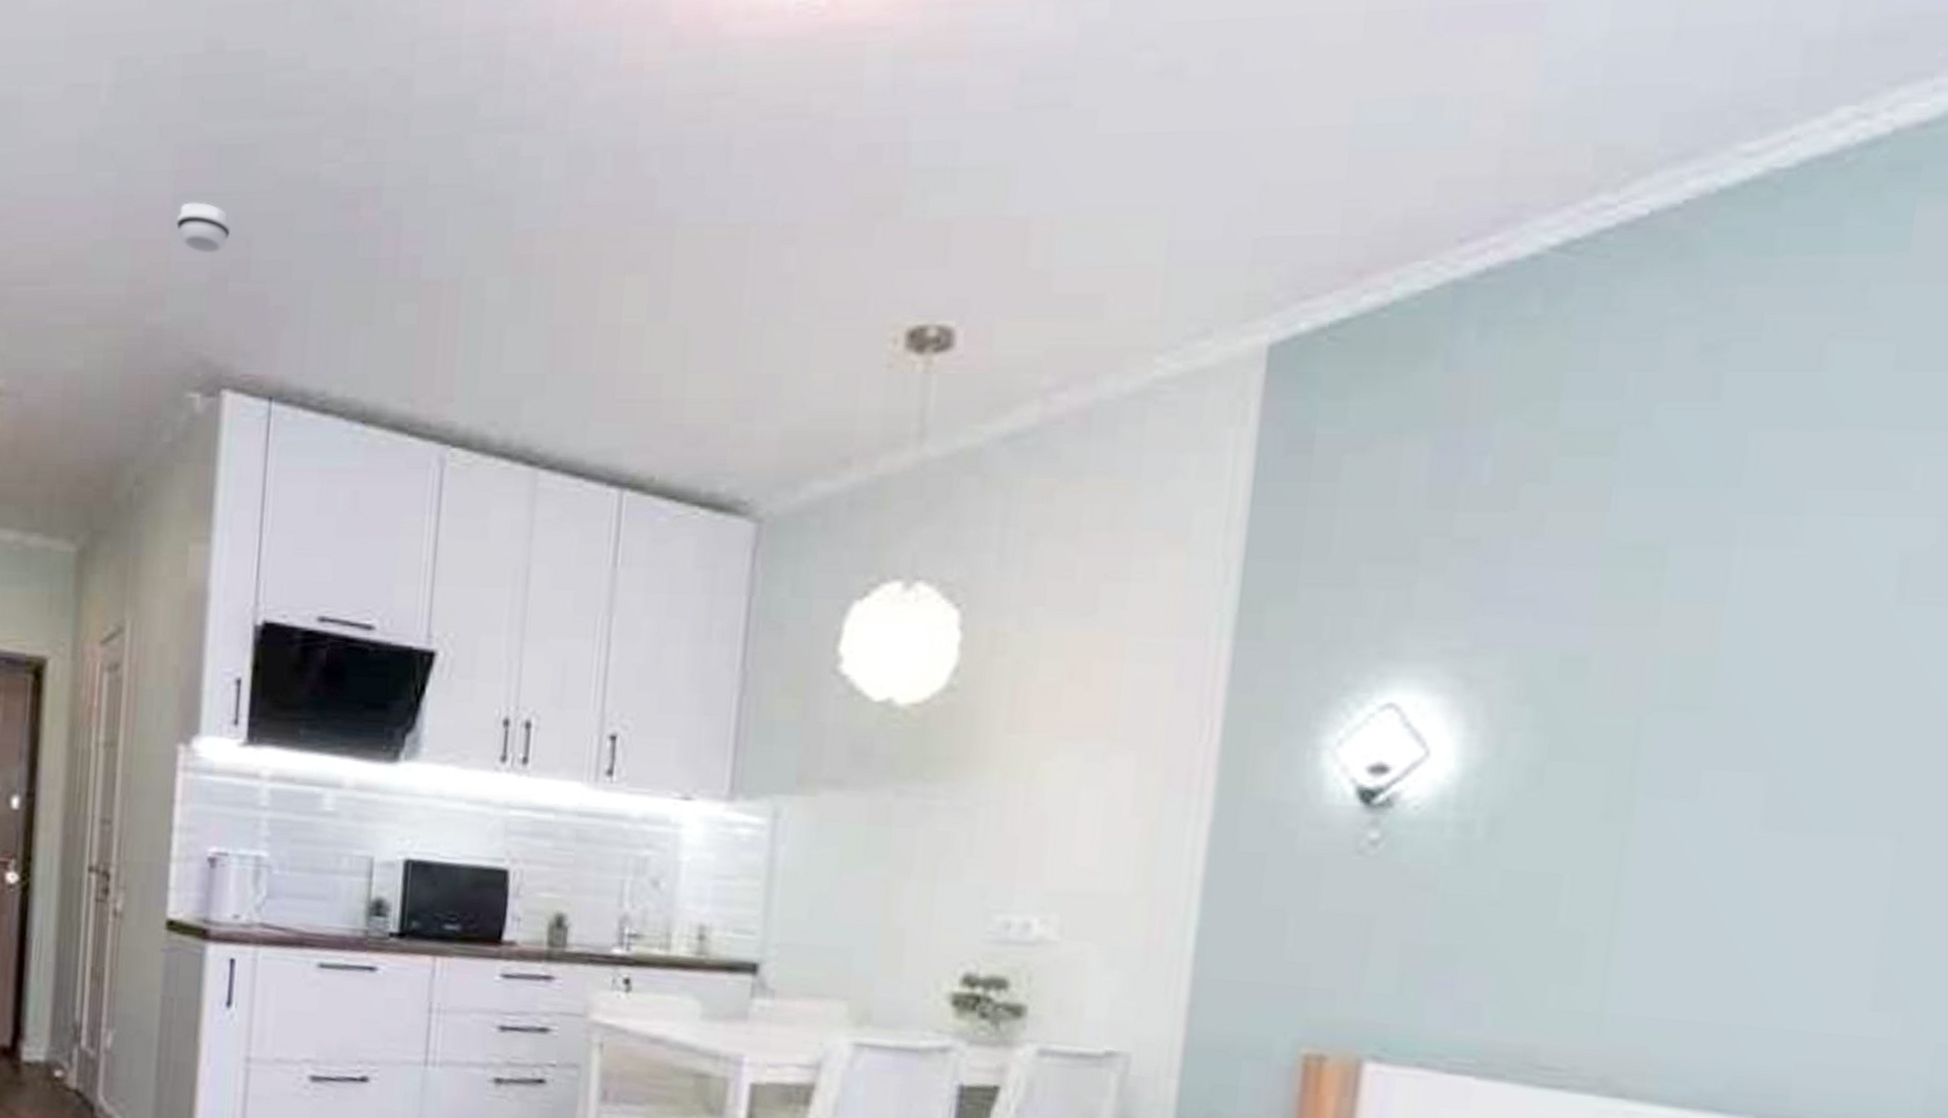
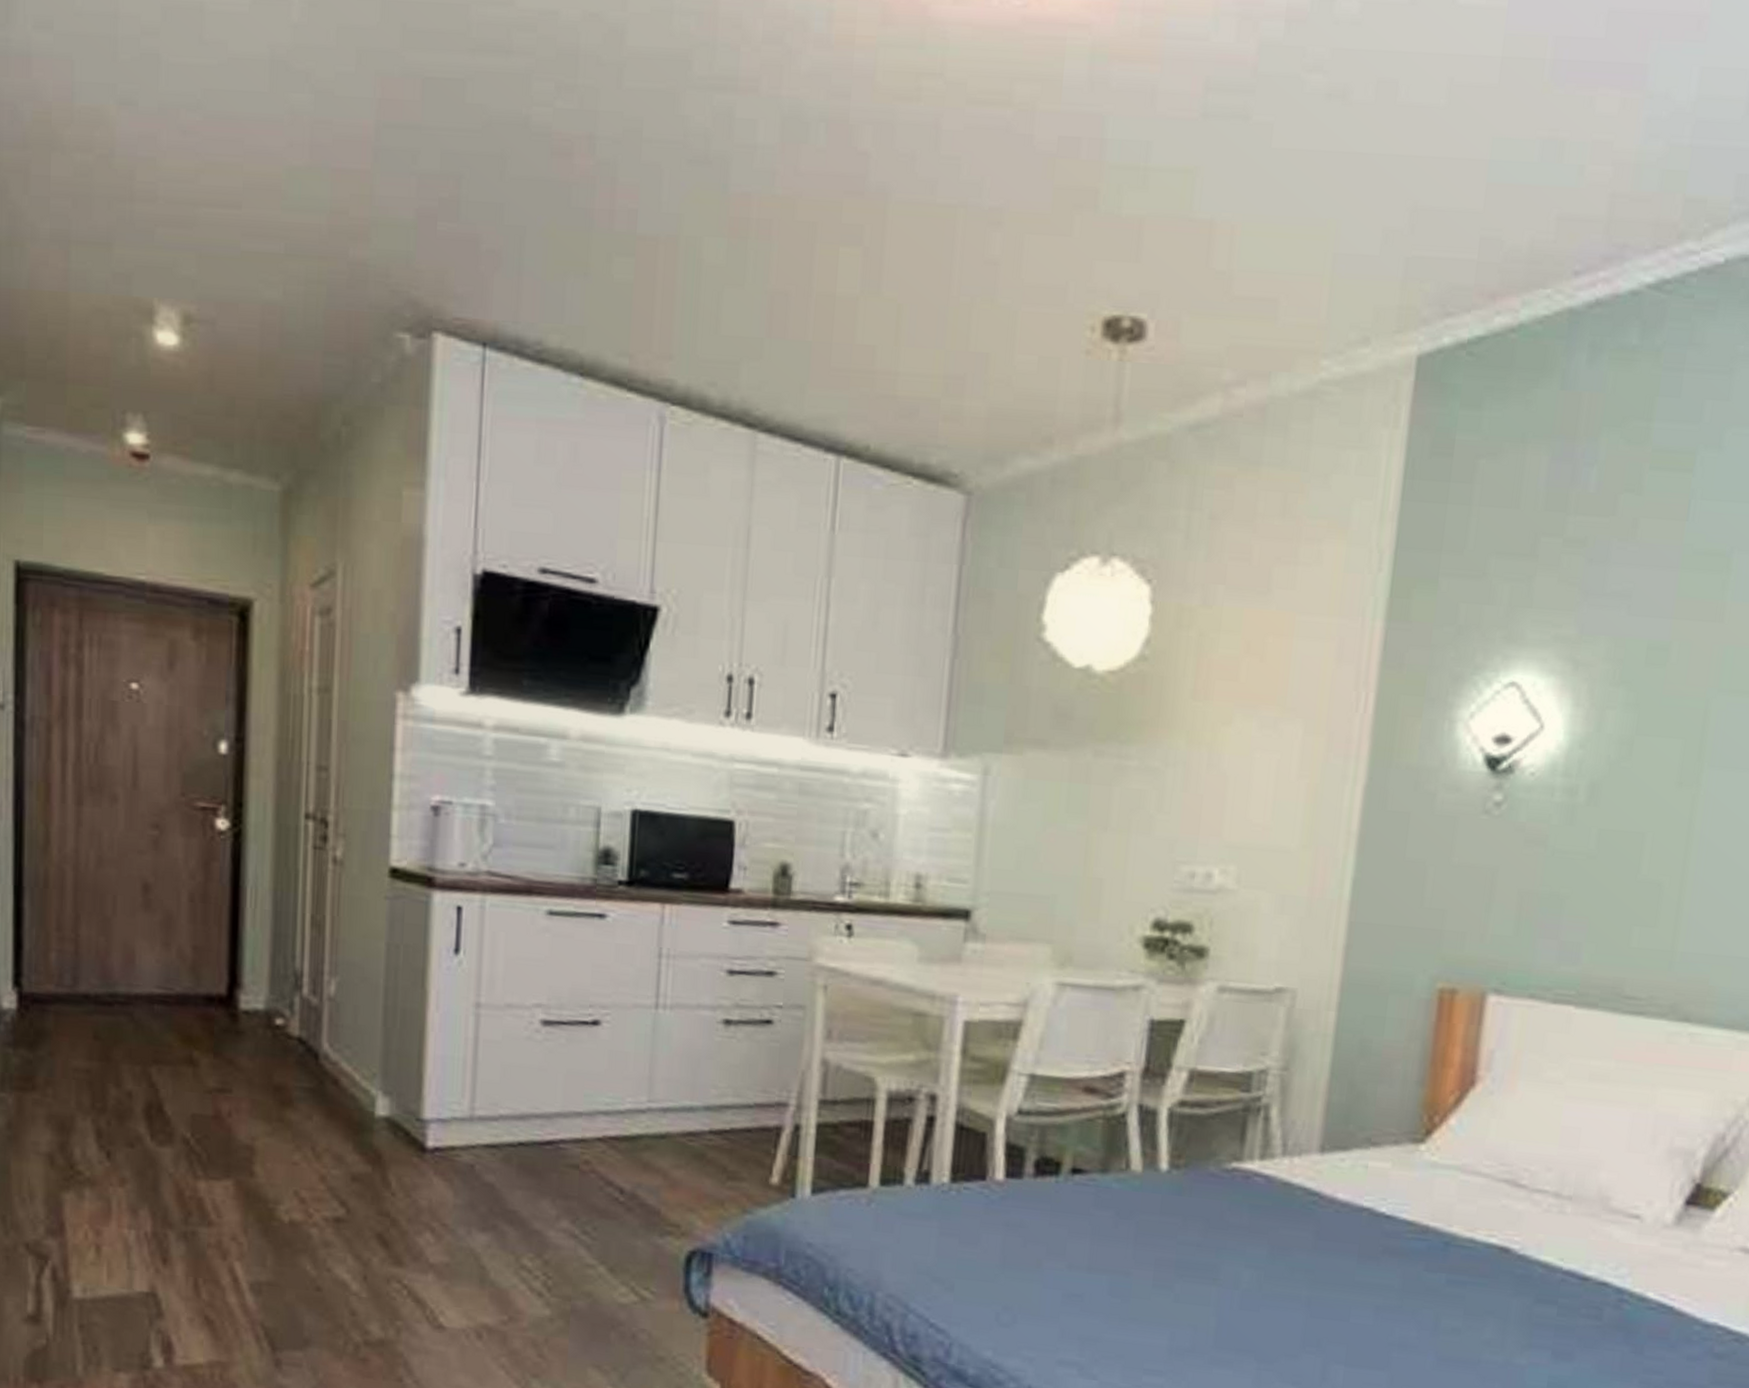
smoke detector: present [176,202,231,254] -> none [380,134,438,190]

